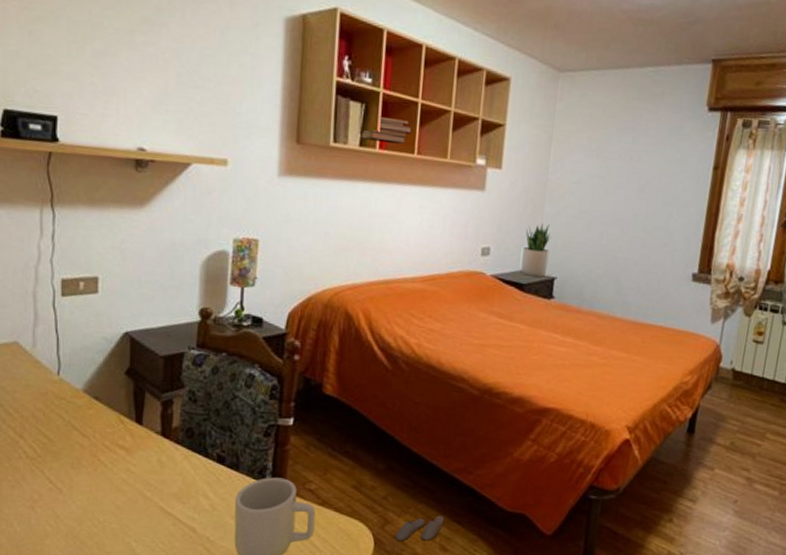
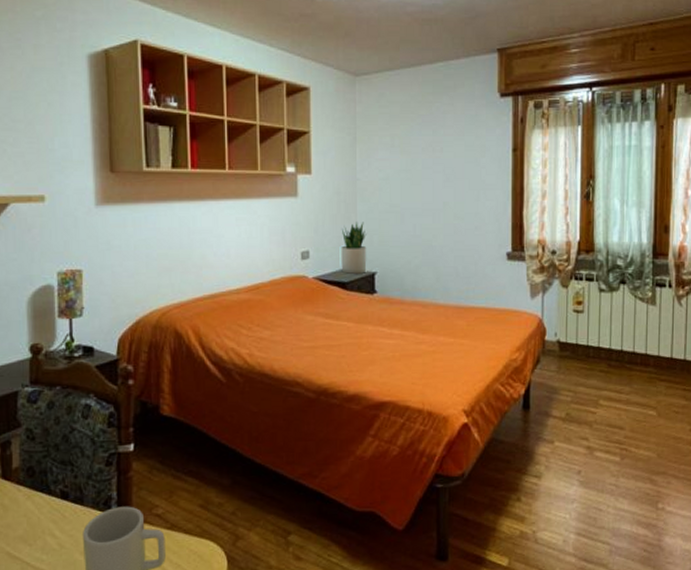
books: present [360,116,411,145] -> none [172,137,220,162]
slippers: present [395,515,445,542] -> none [248,524,295,556]

